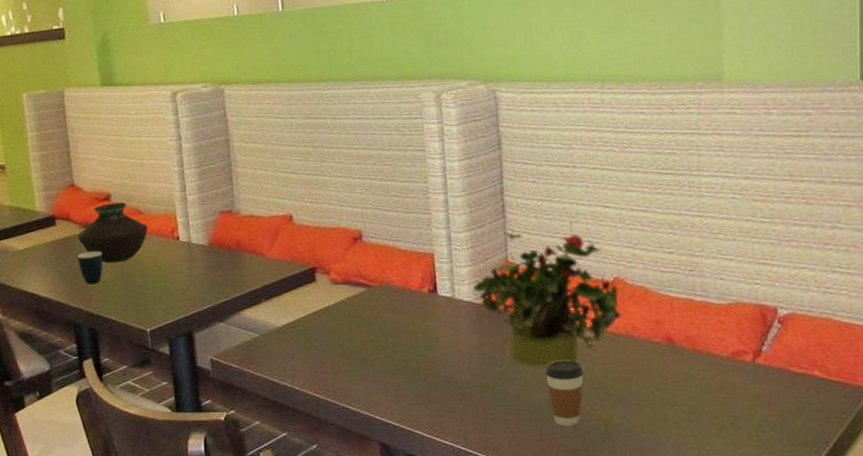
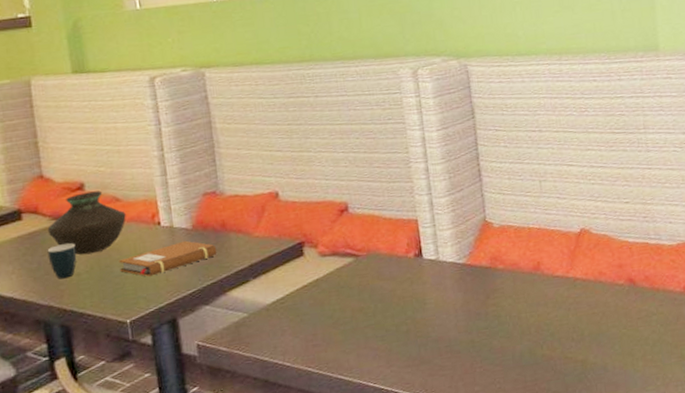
notebook: none [141,257,232,289] -> present [119,240,217,277]
potted plant: present [473,228,622,368] -> none [456,190,590,319]
coffee cup: present [545,360,584,427] -> none [525,308,561,372]

